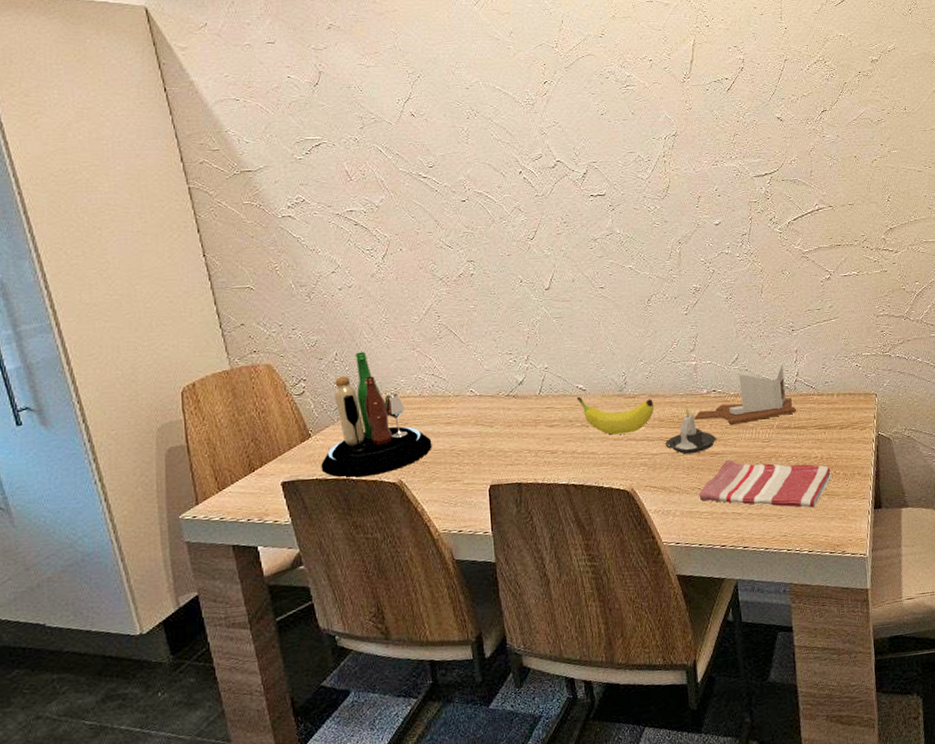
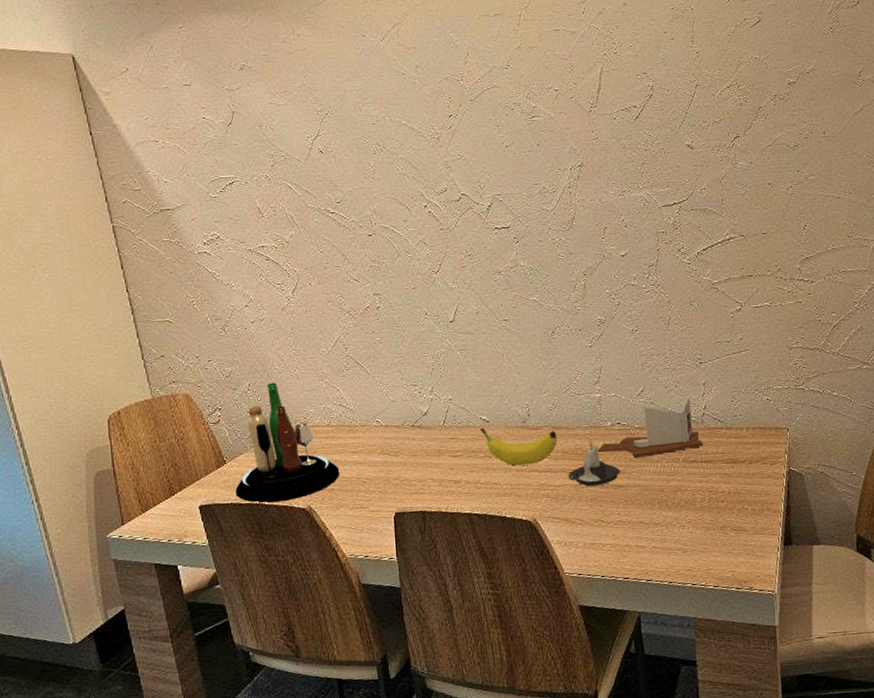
dish towel: present [699,459,832,508] -> none [602,492,740,543]

